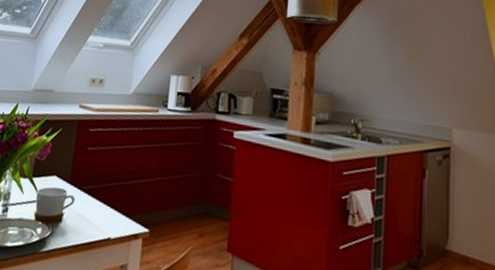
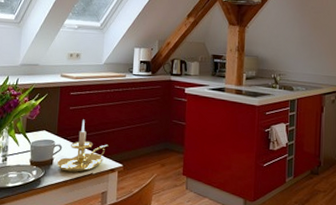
candle holder: none [67,164,131,235] -> present [57,119,108,172]

